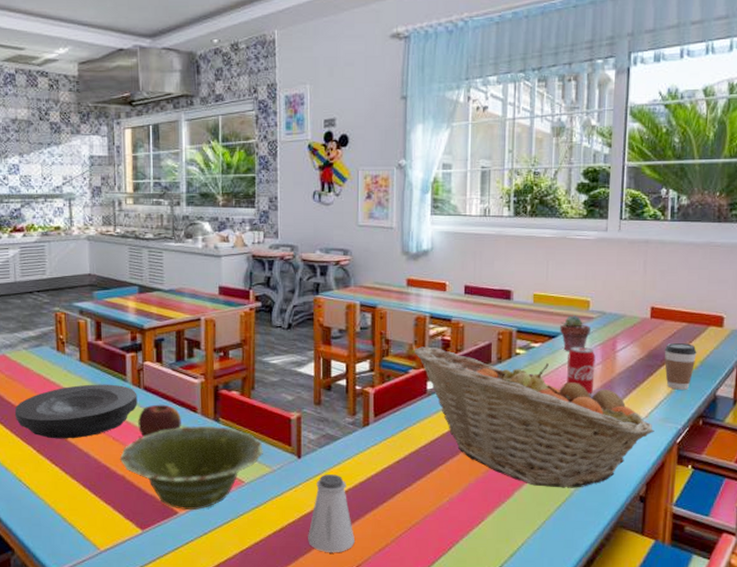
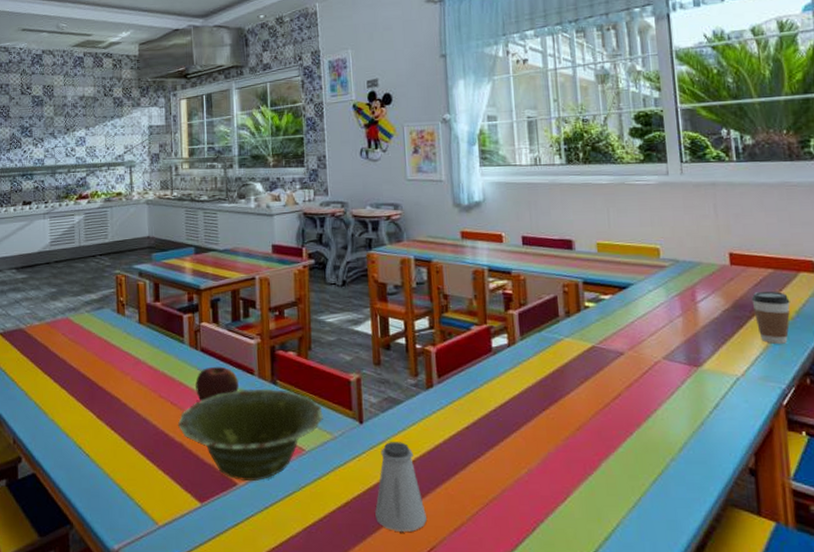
plate: present [14,384,138,439] -> none [76,346,195,404]
fruit basket: present [415,346,654,488] -> none [475,301,755,459]
potted succulent: present [560,315,591,352] -> none [630,264,665,304]
beverage can: present [567,346,596,395] -> none [642,297,678,351]

